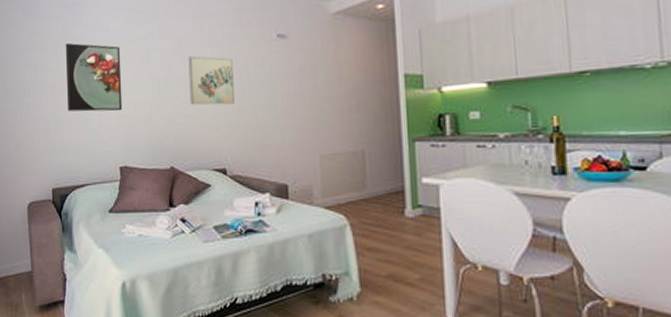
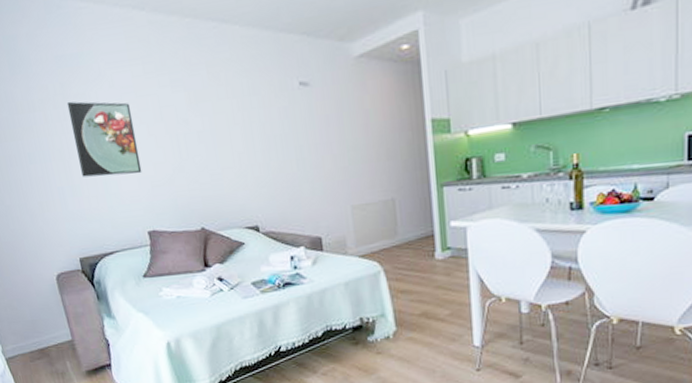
wall art: present [188,56,236,105] -> none [206,109,262,163]

